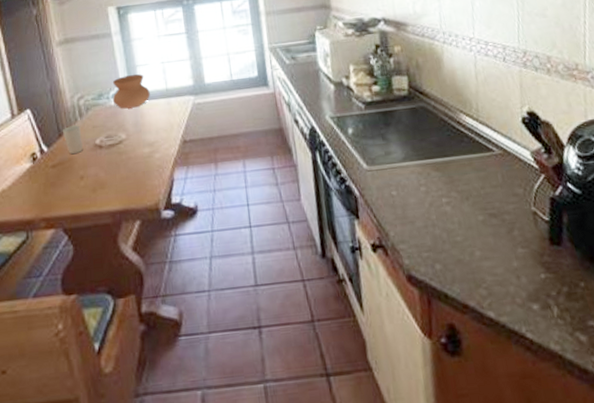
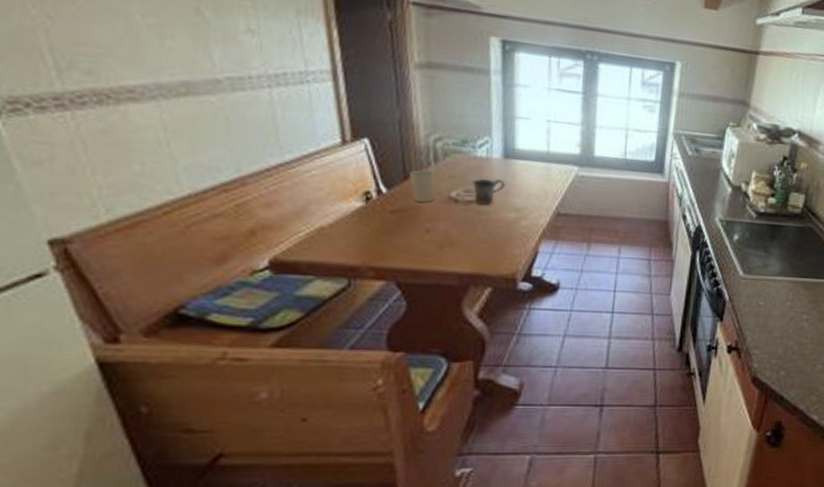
mug: none [111,121,138,147] -> present [472,178,506,206]
vase: present [112,74,150,109] -> none [479,125,527,165]

